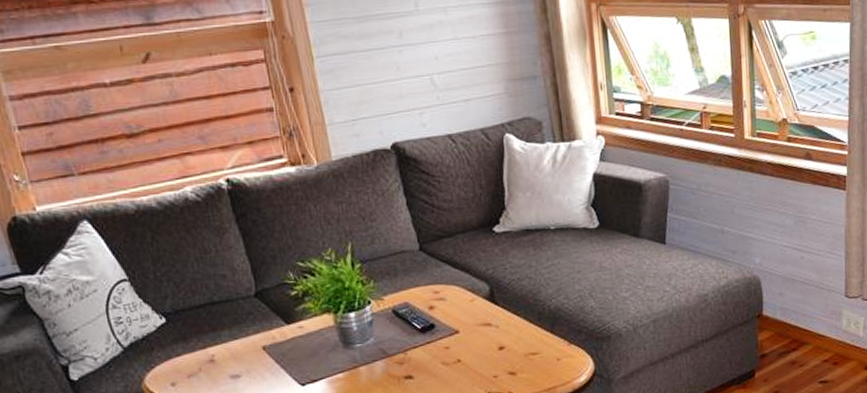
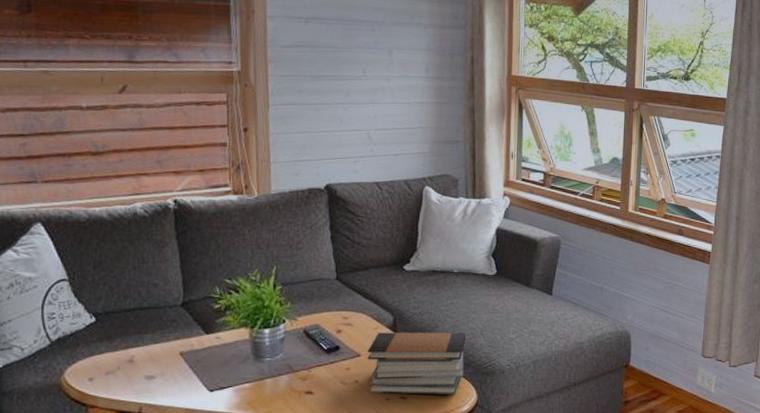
book stack: none [466,295,576,372] -> present [367,332,466,395]

